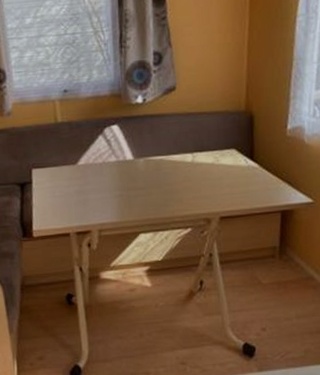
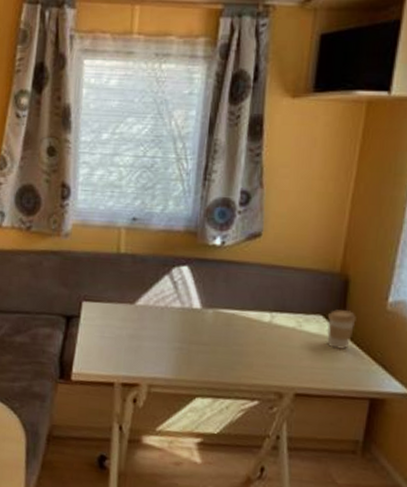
coffee cup: none [240,141,263,175] -> present [327,309,356,349]

